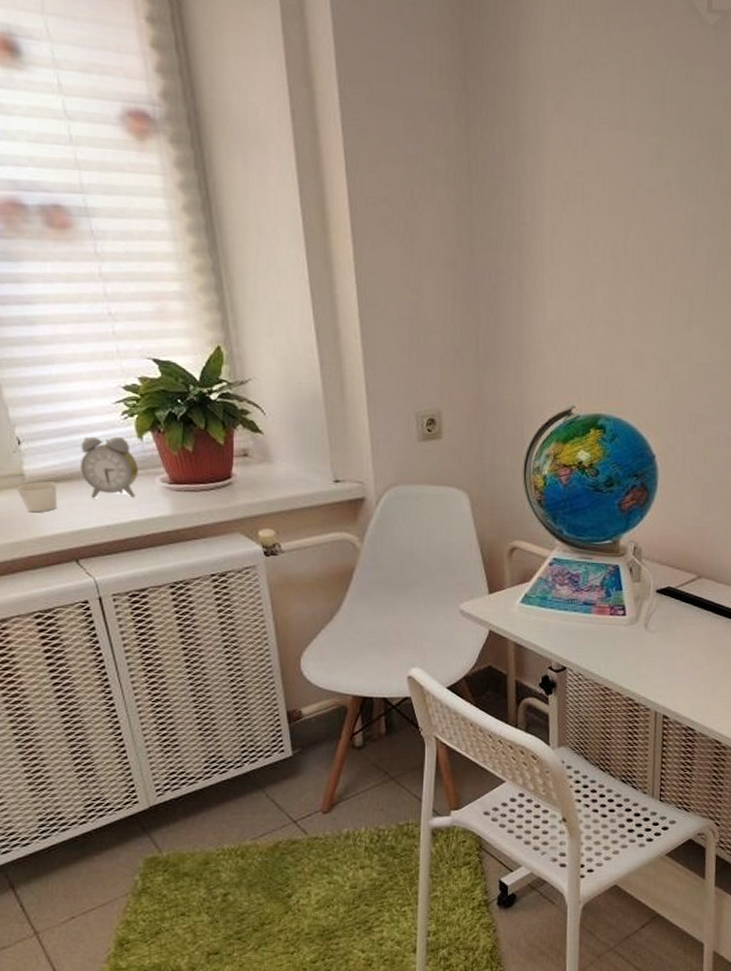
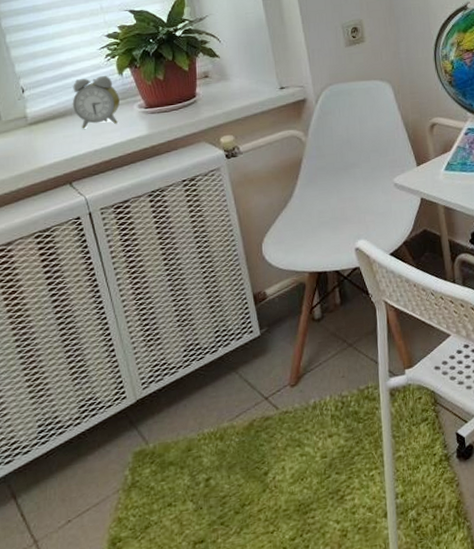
candle: present [16,481,58,513] -> none [20,119,54,148]

